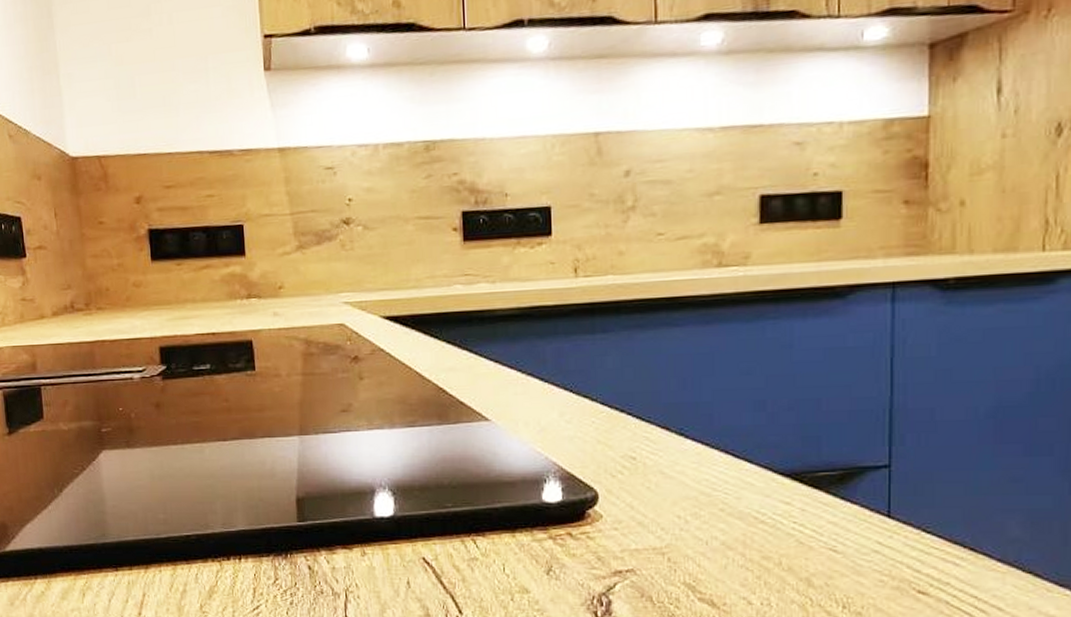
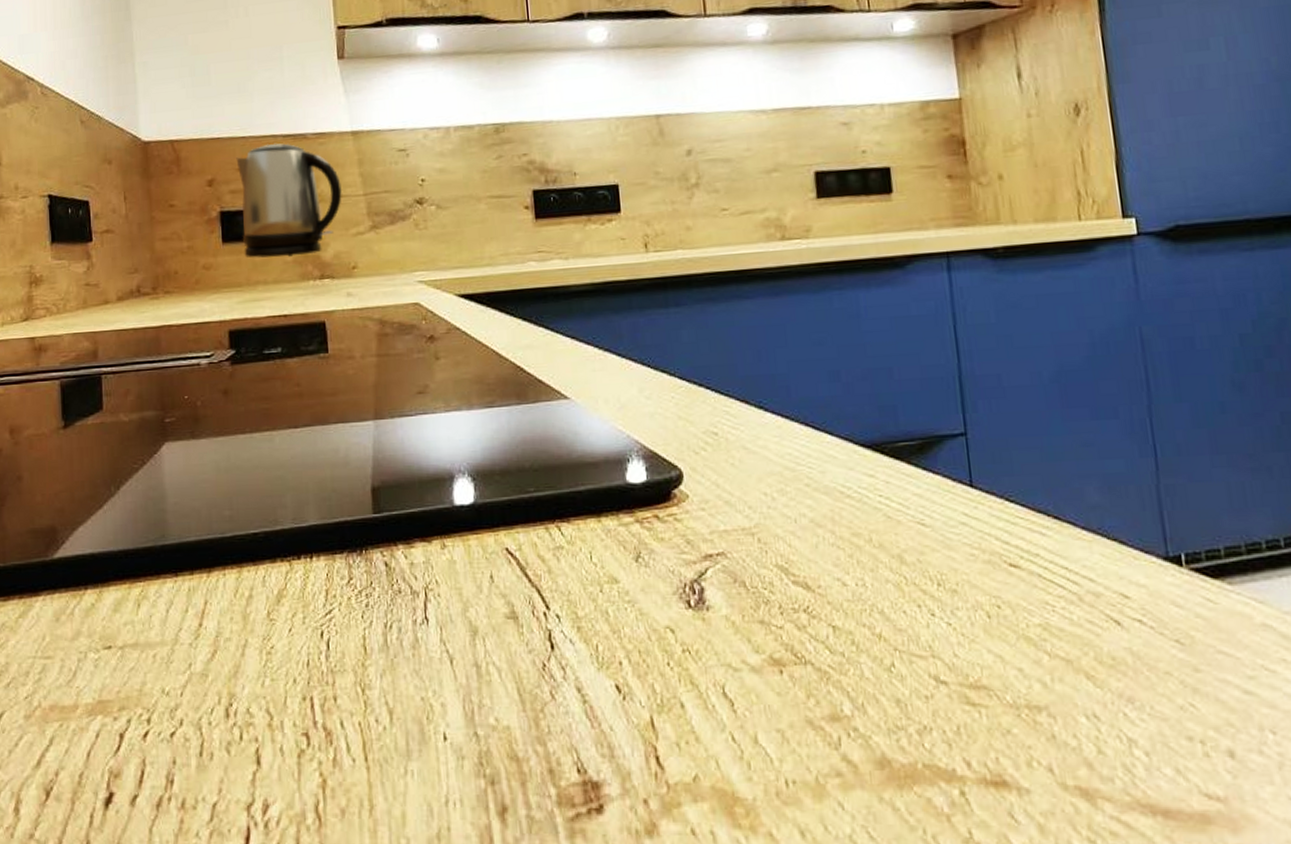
kettle: none [163,159,270,277] -> present [236,143,343,258]

